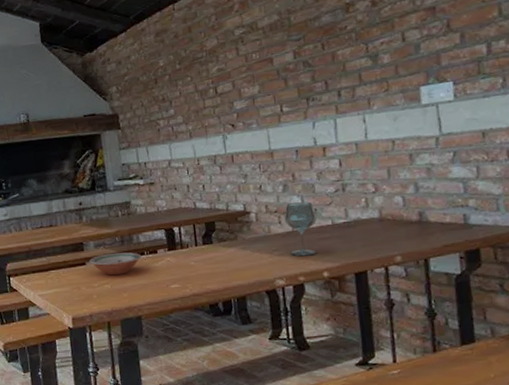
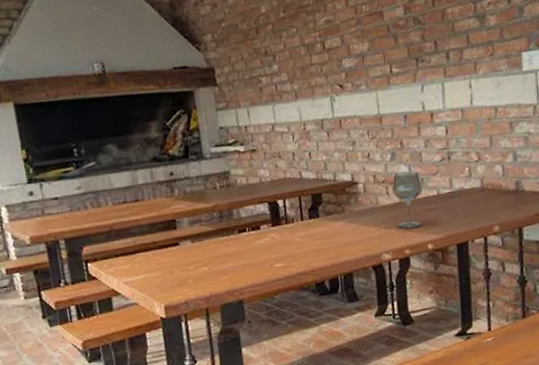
bowl: present [89,252,142,276] -> none [184,229,243,257]

